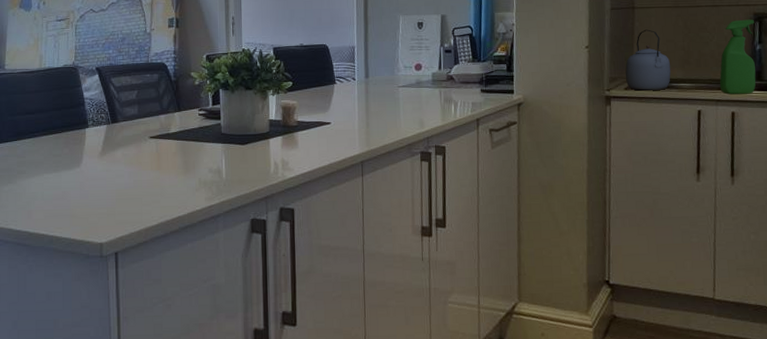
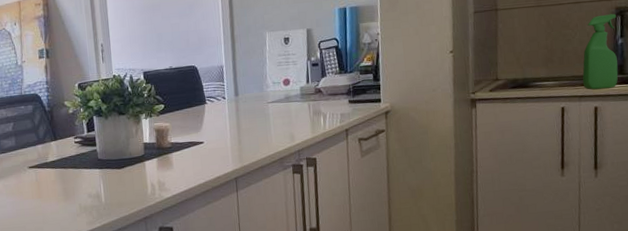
teakettle: present [625,29,671,91] -> none [489,30,535,92]

